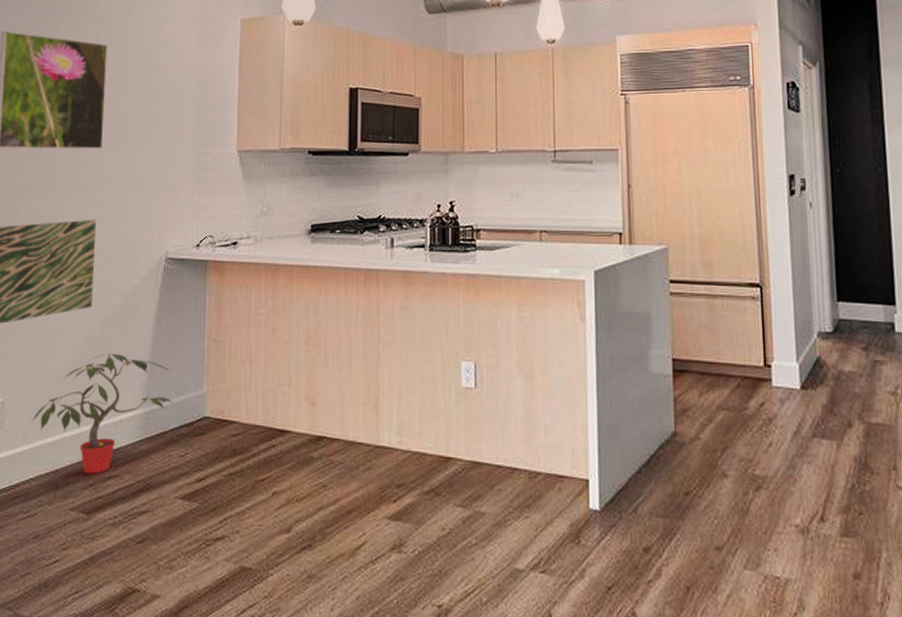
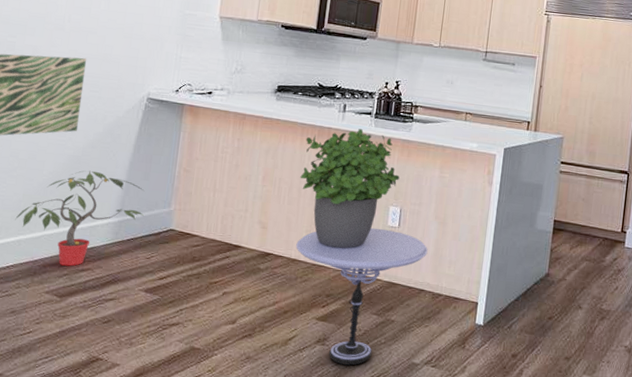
potted plant: none [349,265,469,423] -> present [300,128,400,249]
side table: none [353,391,516,578] -> present [296,227,428,366]

